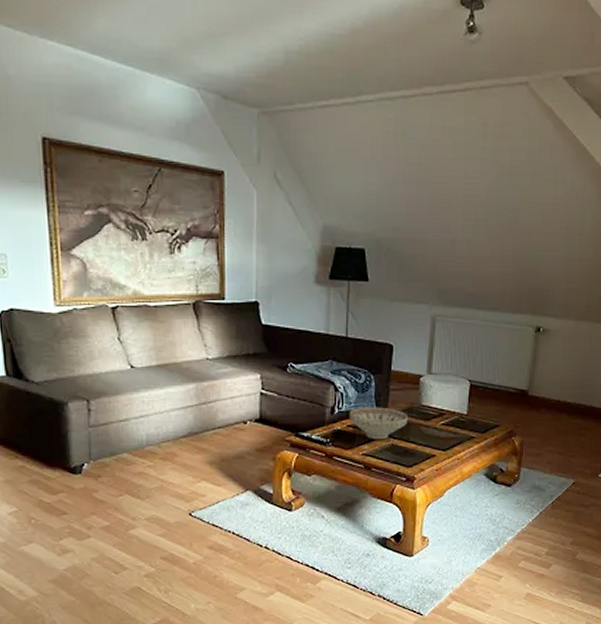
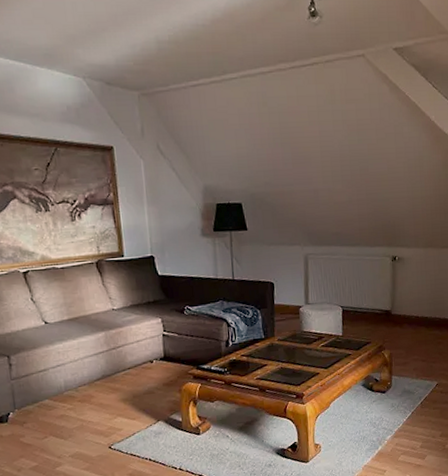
decorative bowl: present [349,407,408,440] -> none [241,336,293,365]

